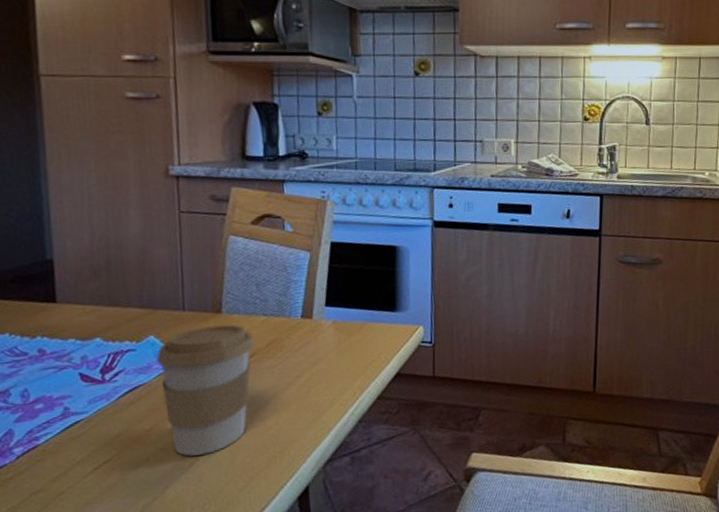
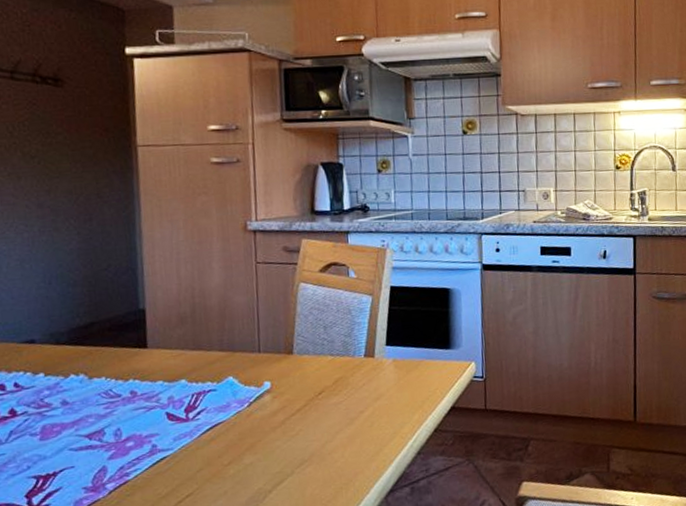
coffee cup: present [156,324,255,456] -> none [234,364,323,489]

